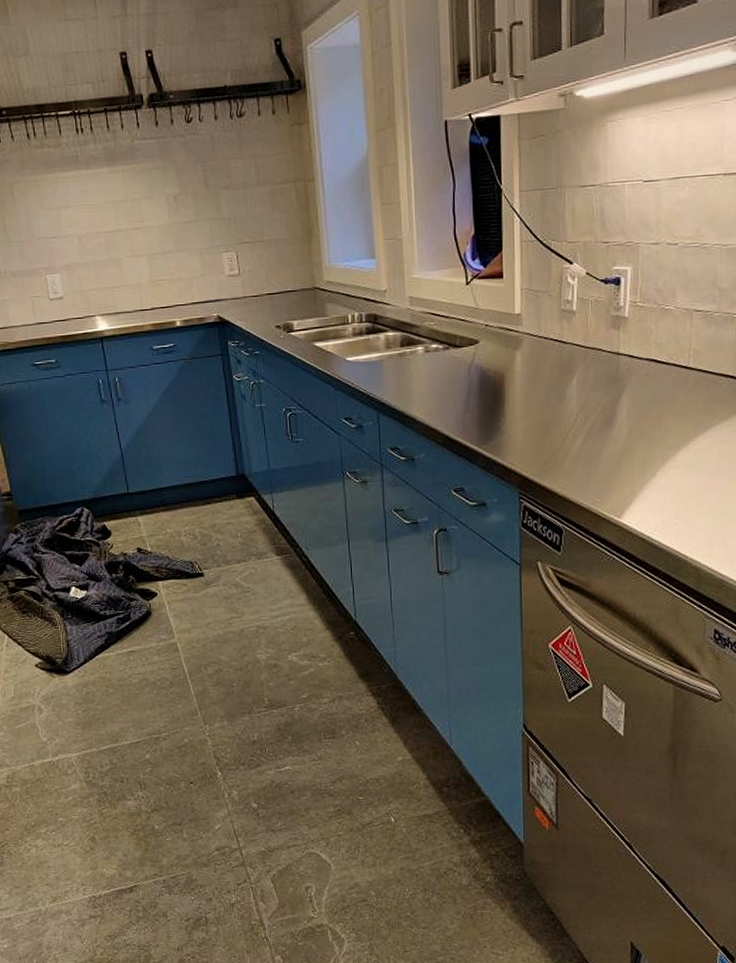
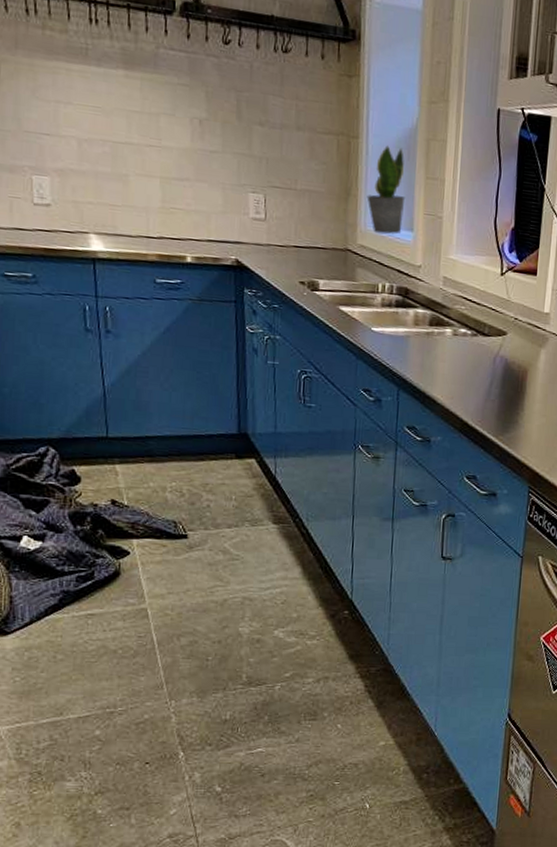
potted plant: none [328,180,365,267] -> present [366,144,406,235]

